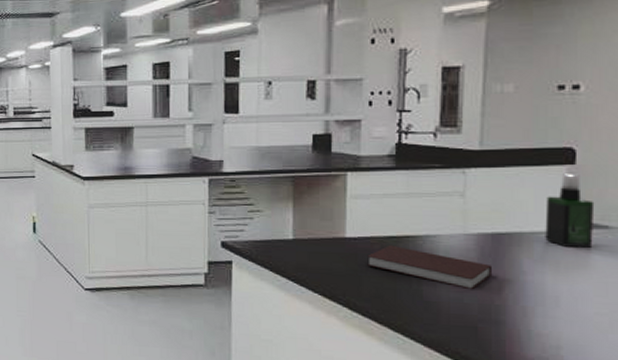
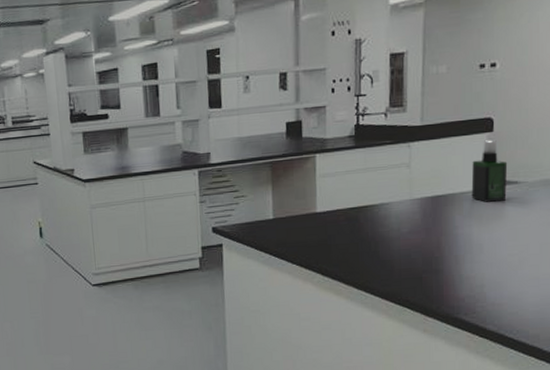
notebook: present [367,244,491,290] -> none [335,215,432,247]

